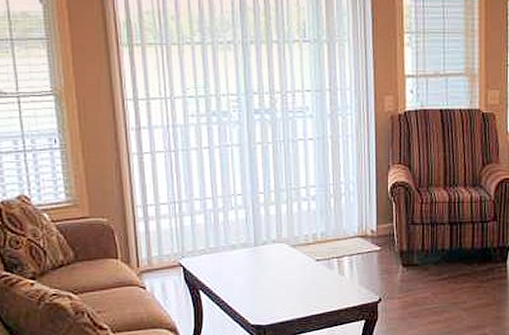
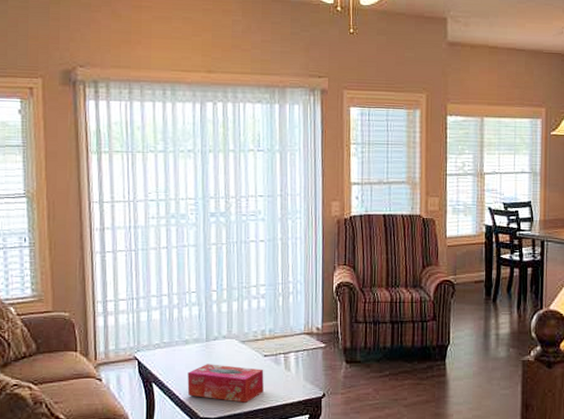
tissue box: none [236,269,317,309] -> present [187,364,264,403]

